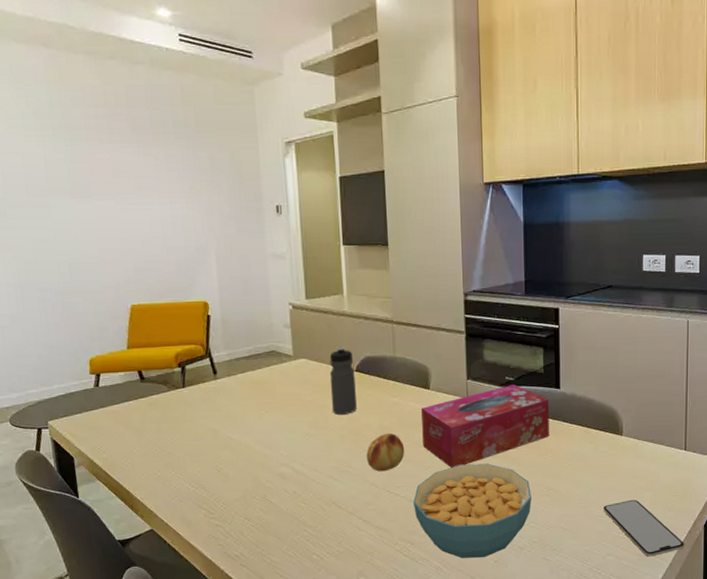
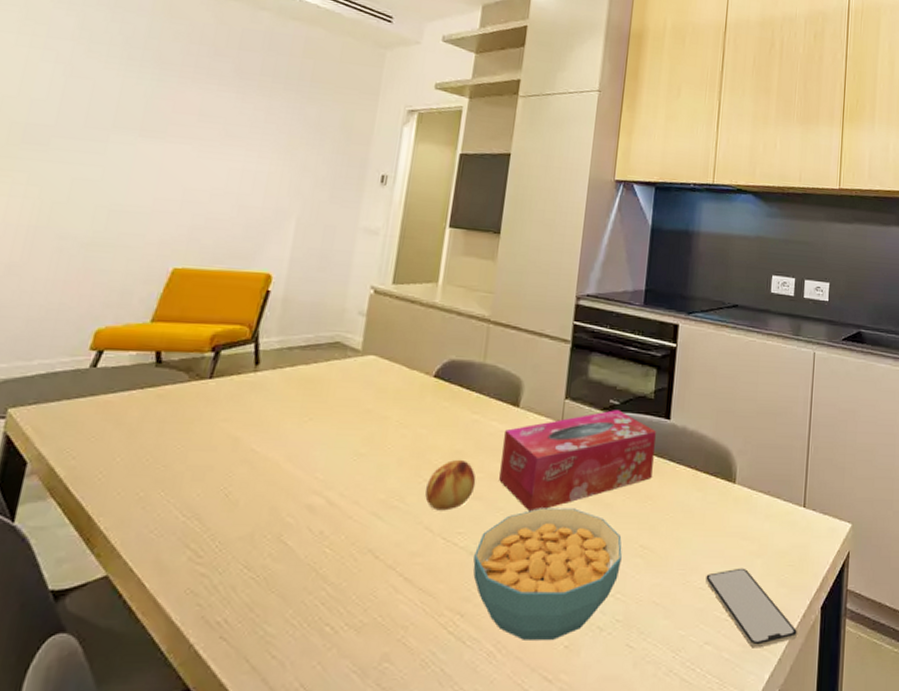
water bottle: present [329,346,357,415] -> none [394,345,435,431]

